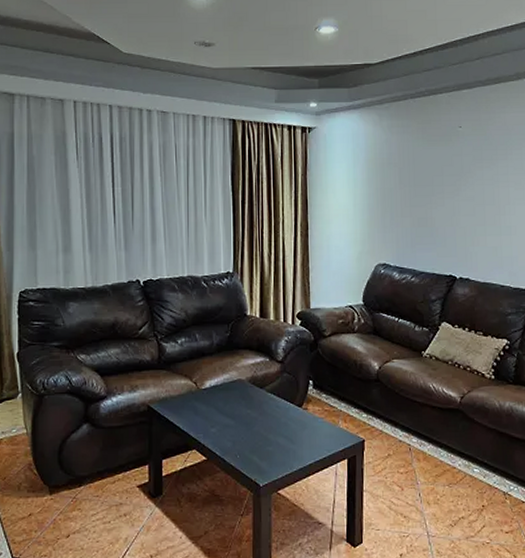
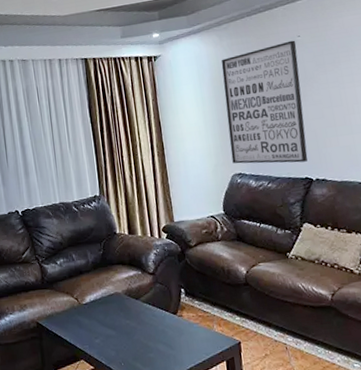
wall art: none [377,130,457,259] -> present [221,40,308,164]

